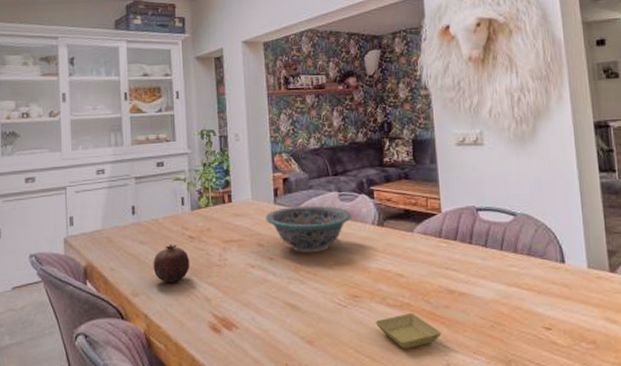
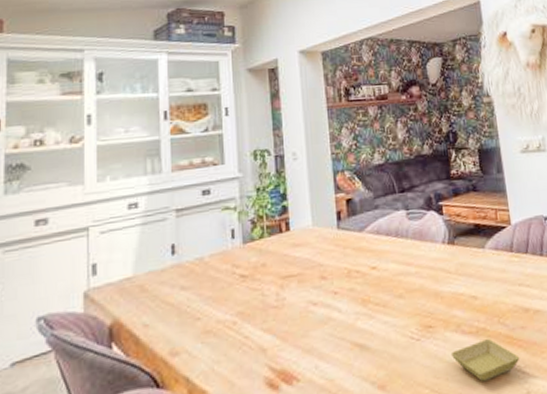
fruit: present [153,244,190,282] -> none [197,286,242,334]
decorative bowl: present [265,205,352,254] -> none [328,226,421,283]

